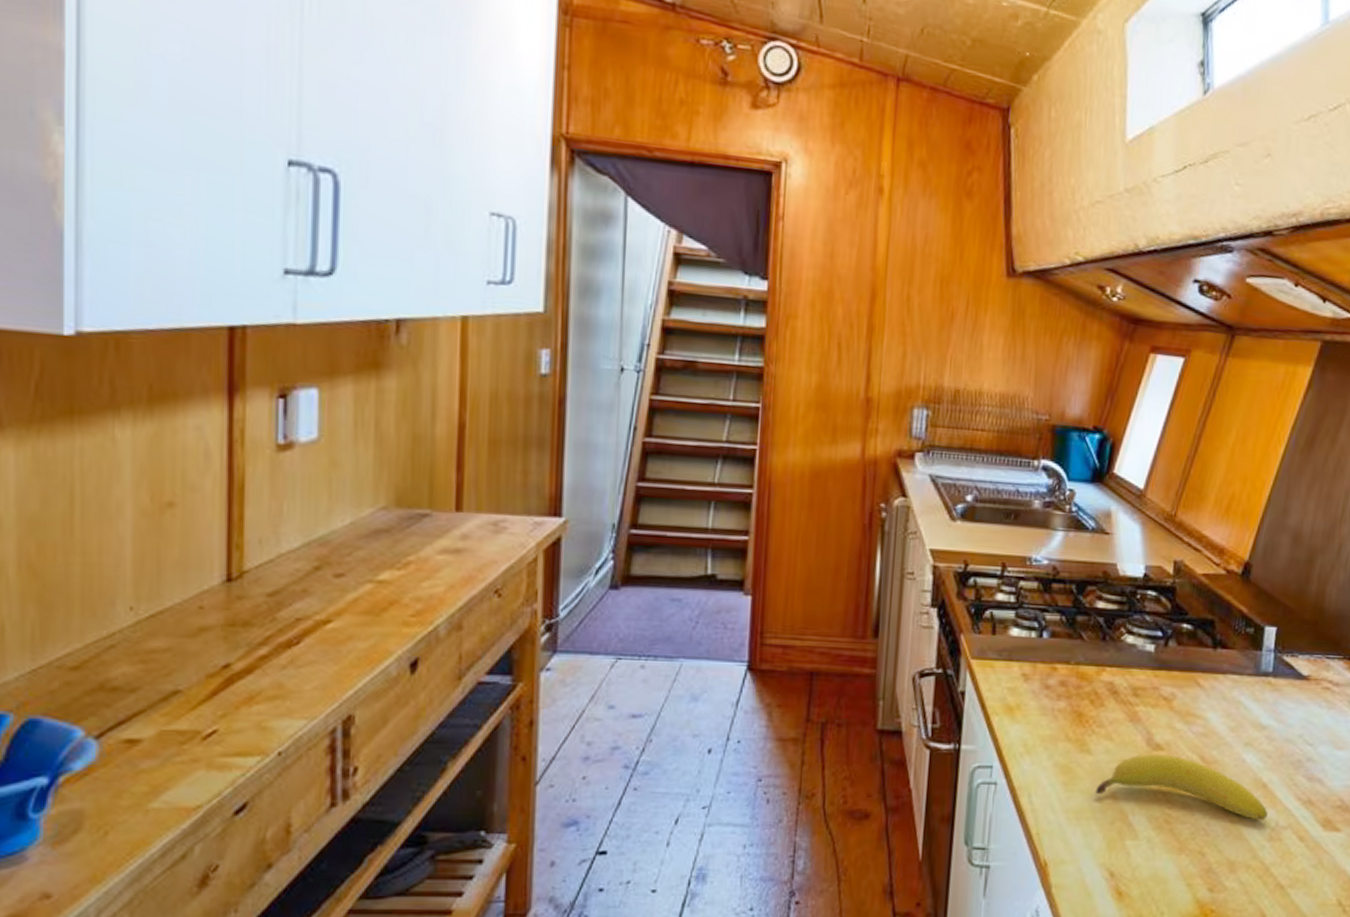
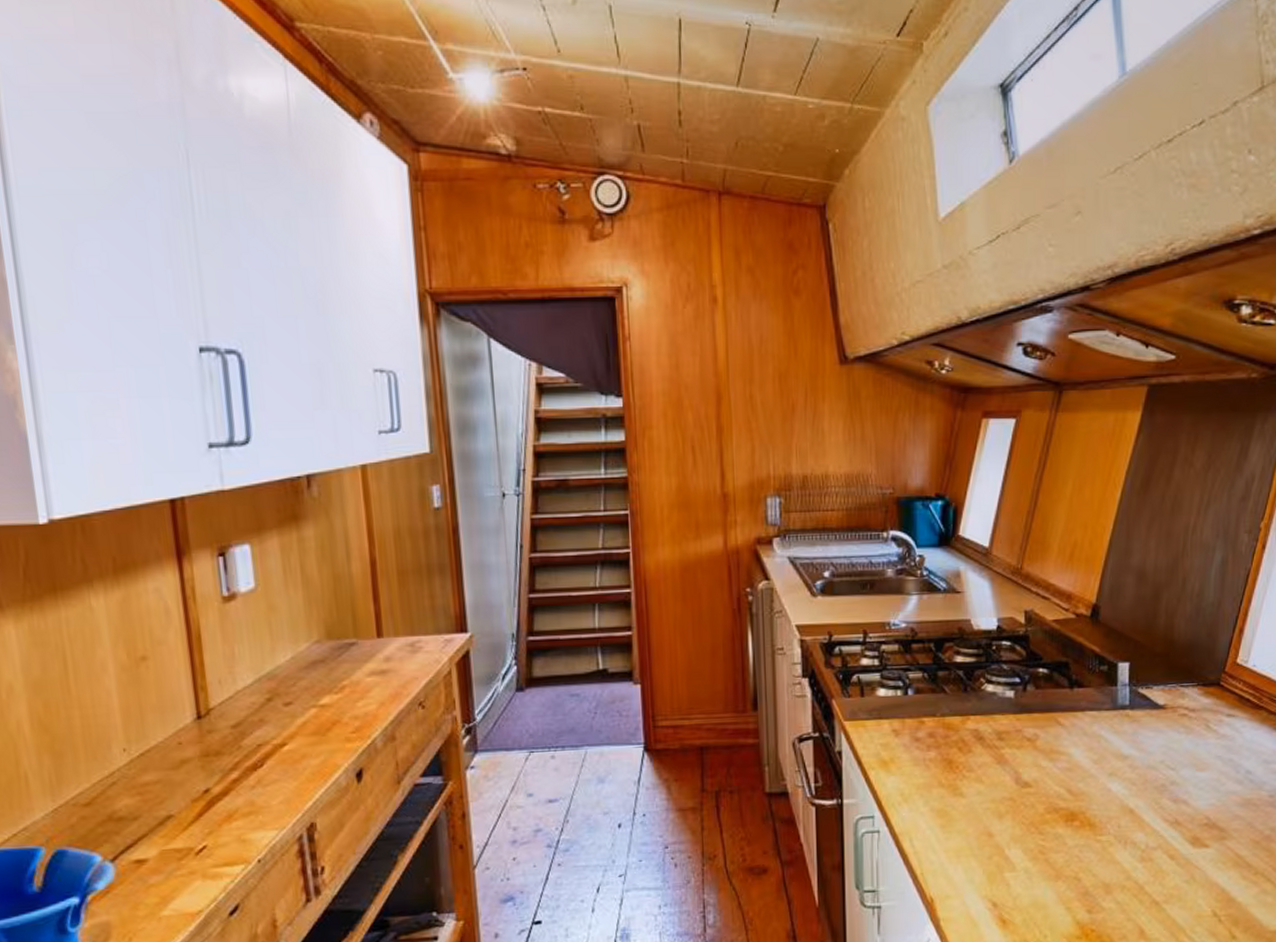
fruit: present [1095,755,1268,822] -> none [971,791,1137,845]

